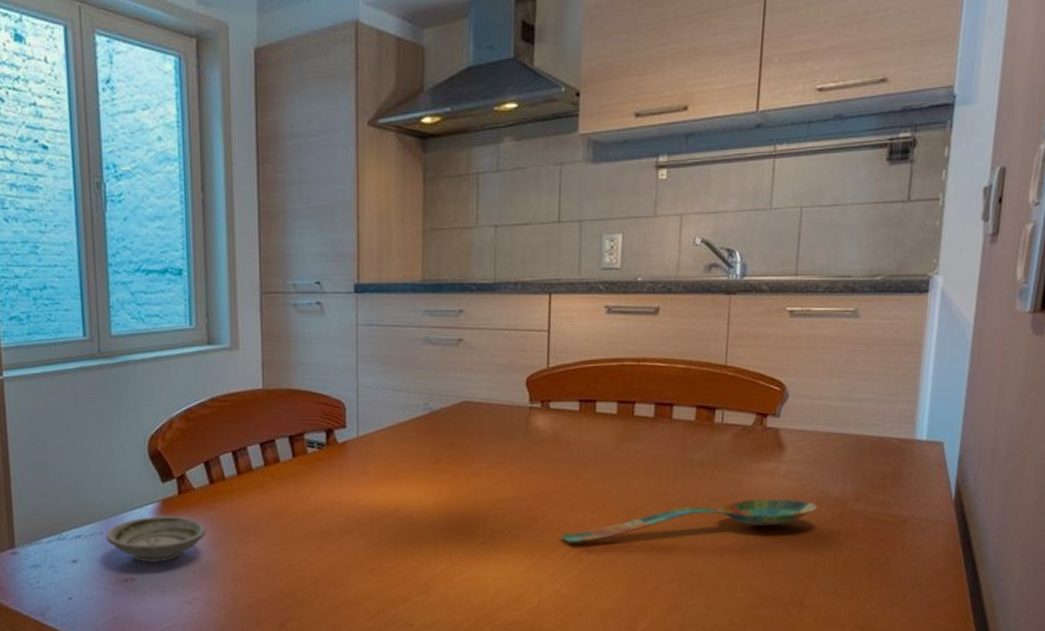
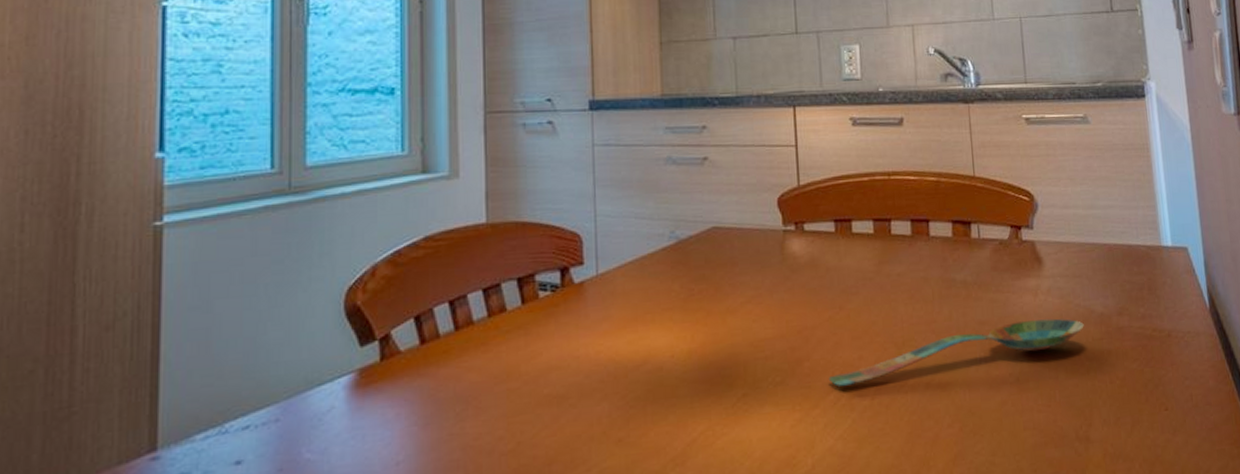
saucer: present [106,516,206,562] -> none [283,389,414,456]

